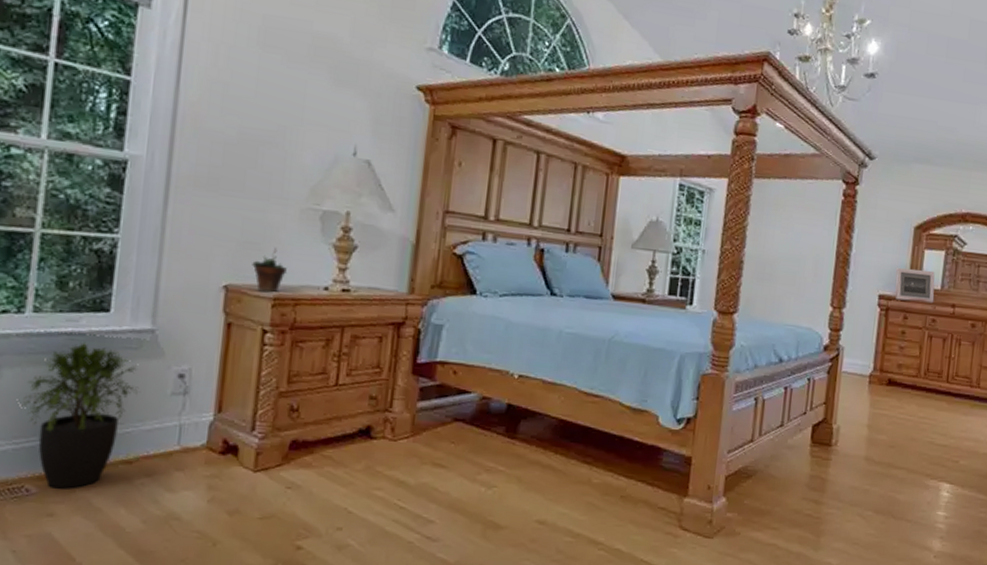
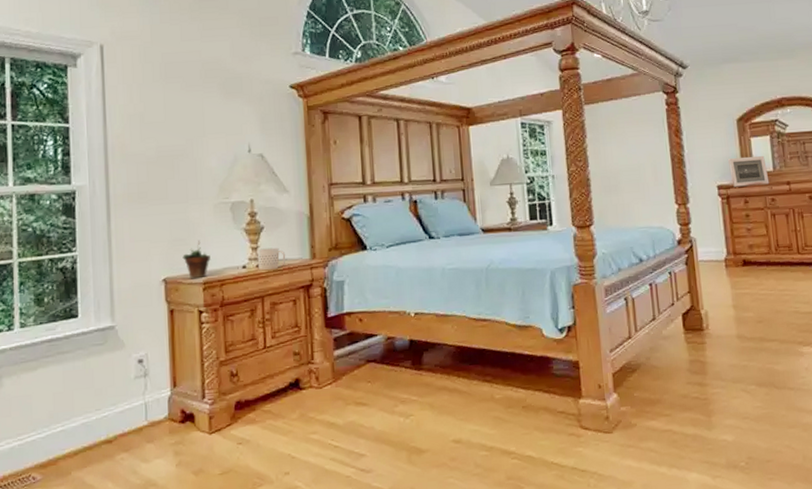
potted plant: present [23,341,138,489] -> none [21,345,108,474]
mug: none [342,271,379,299] -> present [257,247,286,271]

